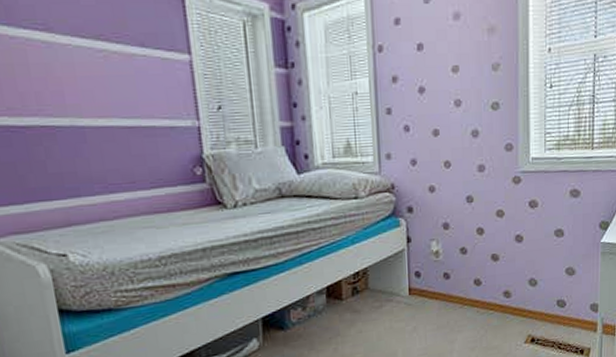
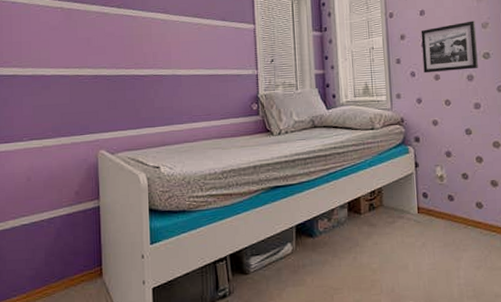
picture frame: none [418,60,486,128] -> present [421,20,478,74]

